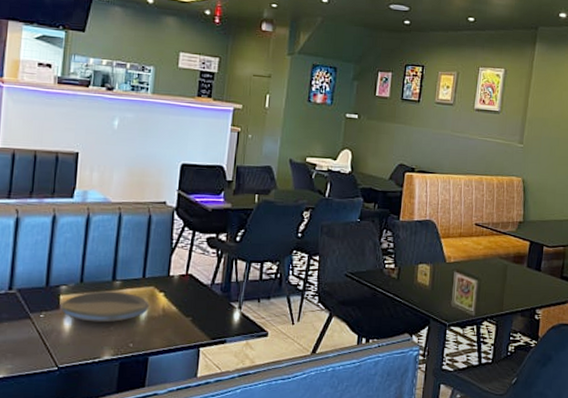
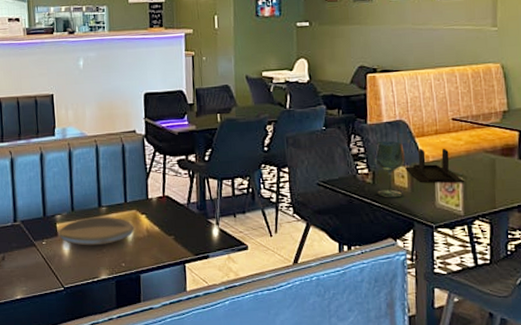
wine glass: none [400,238,430,294] -> present [374,140,405,198]
napkin holder: none [429,249,480,285] -> present [405,149,465,183]

